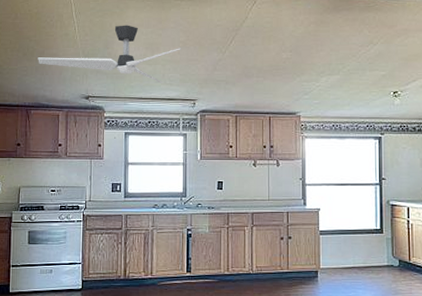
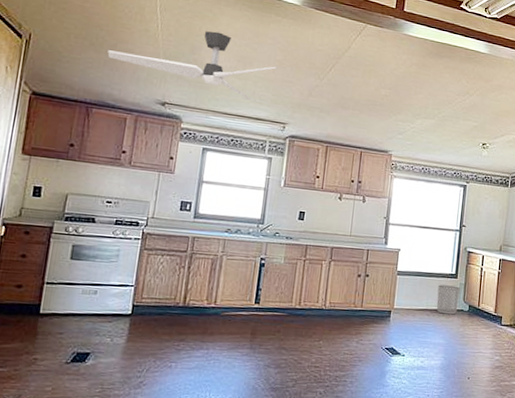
waste bin: none [364,241,388,271] -> present [436,284,460,315]

